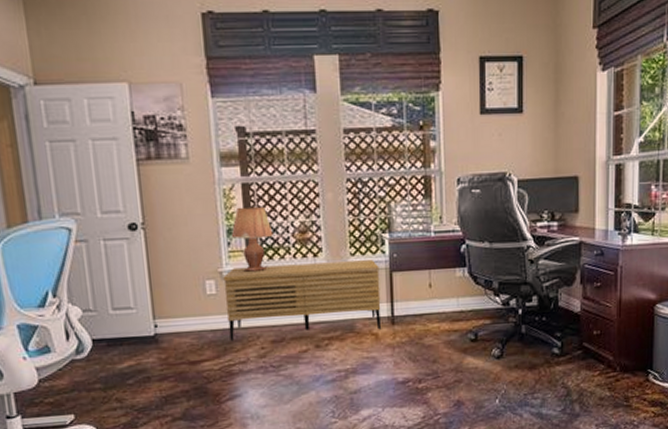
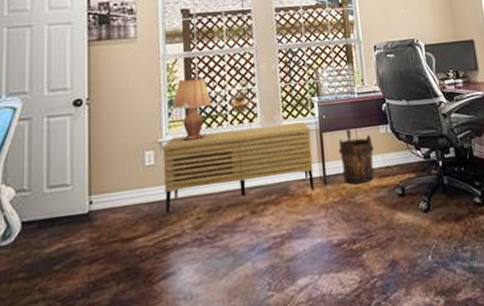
bucket: none [408,269,448,327] -> present [338,128,375,185]

